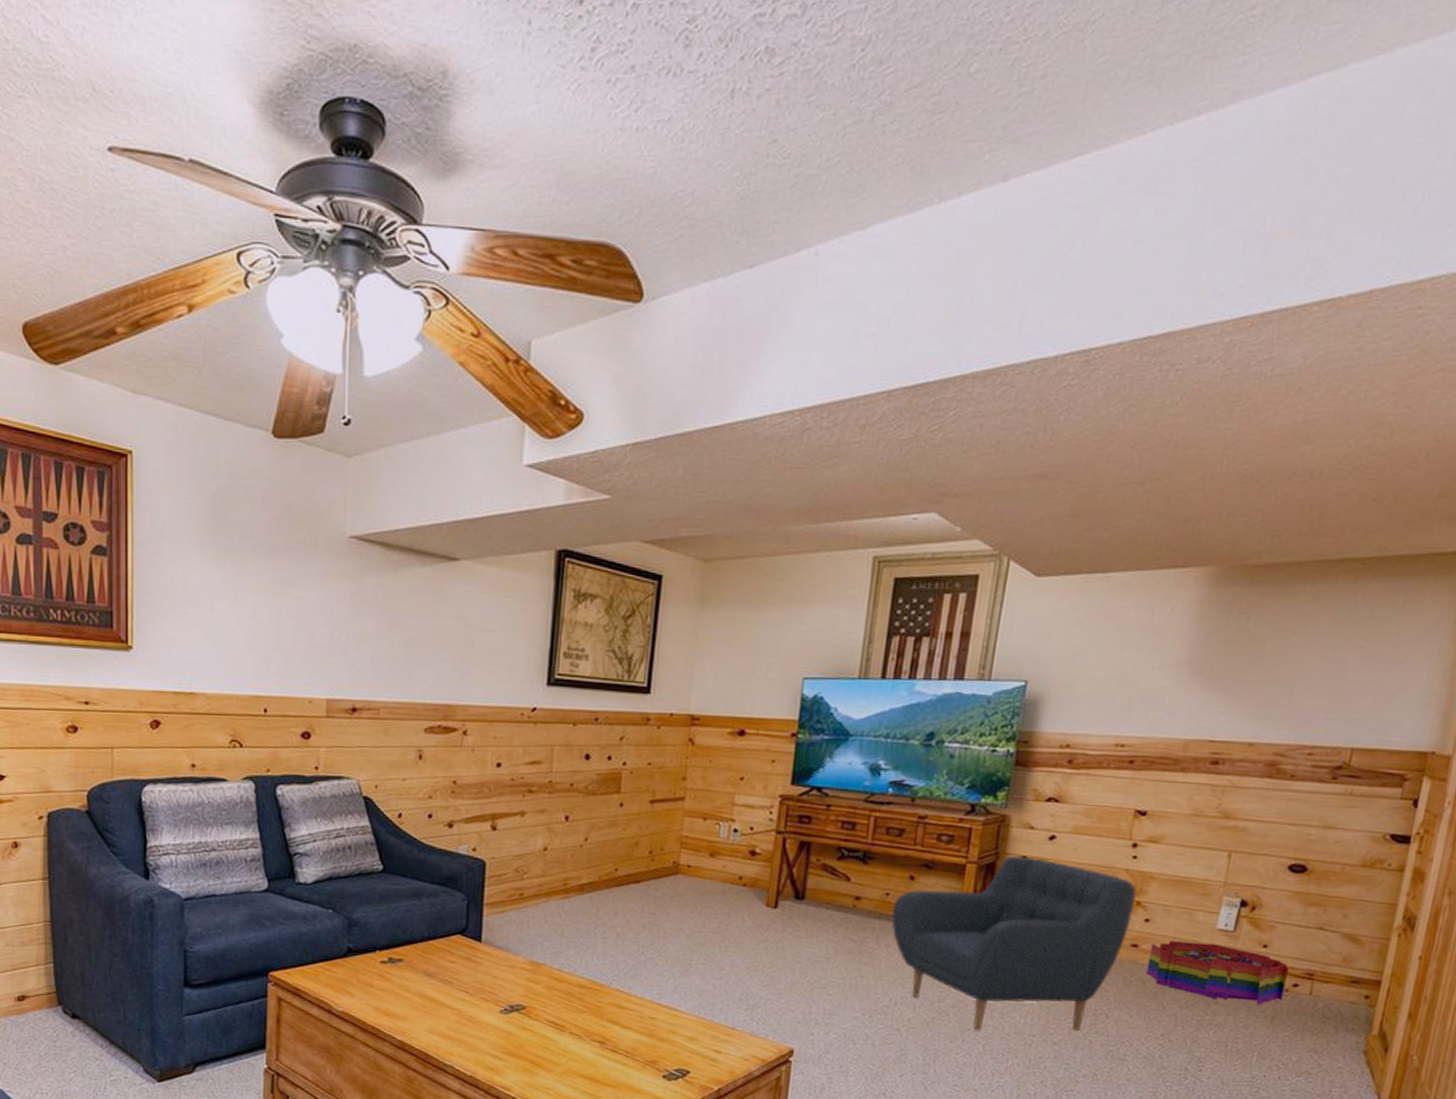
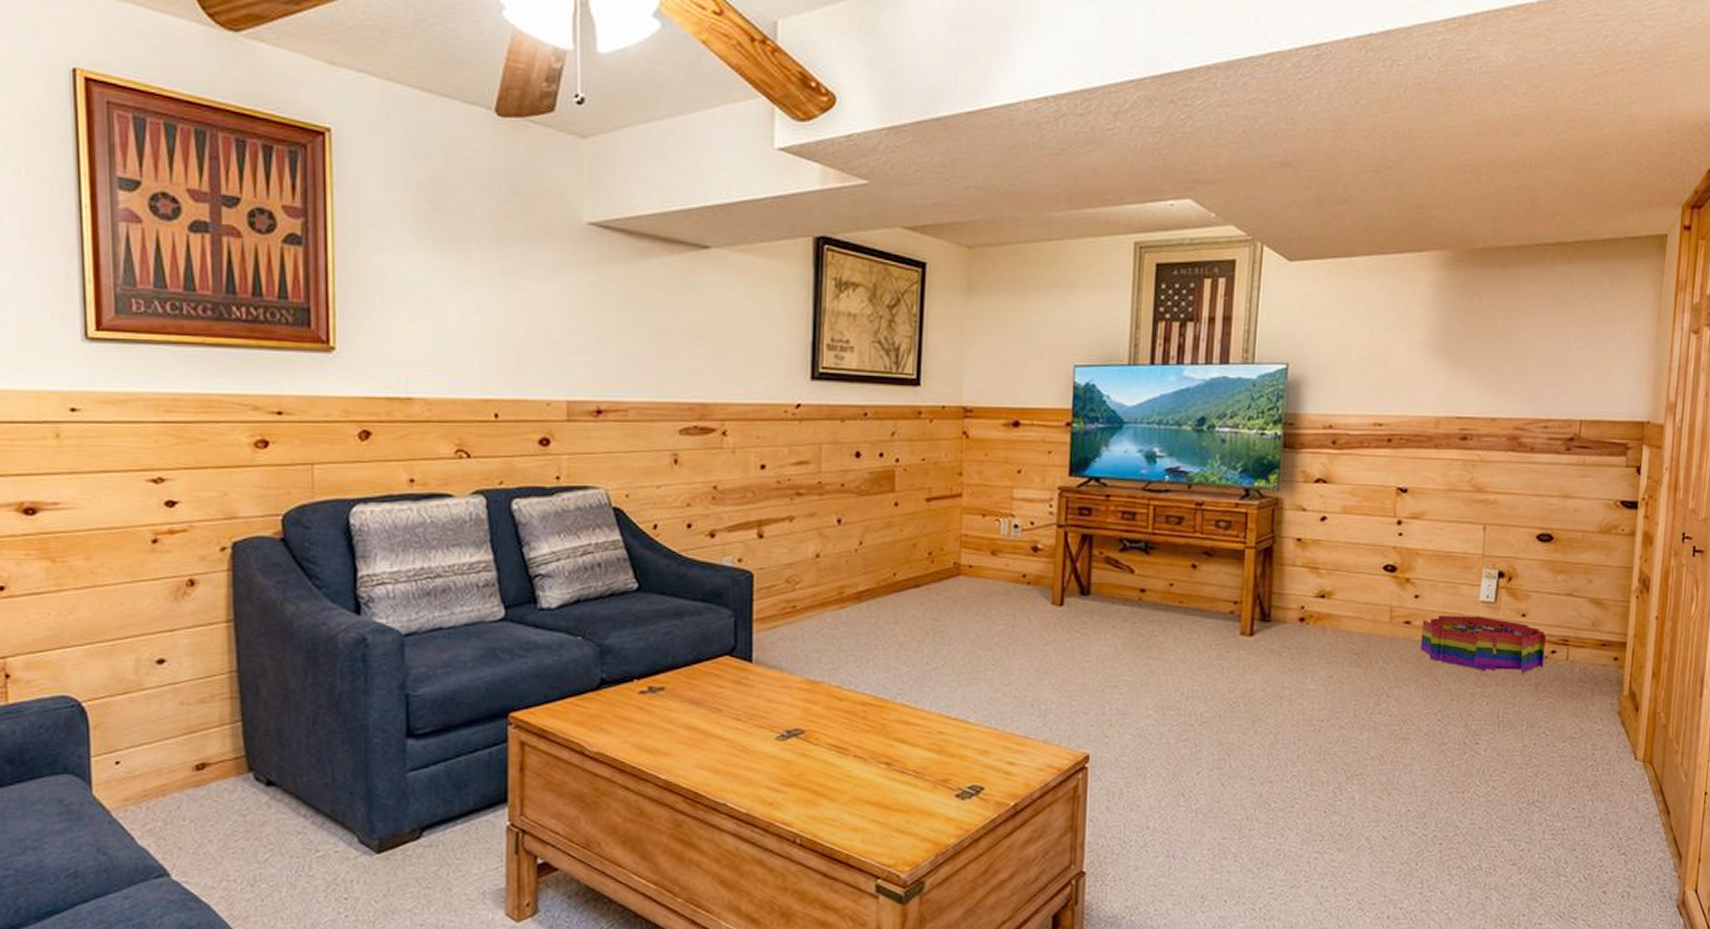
armchair: present [891,855,1137,1031] -> none [1177,538,1405,721]

